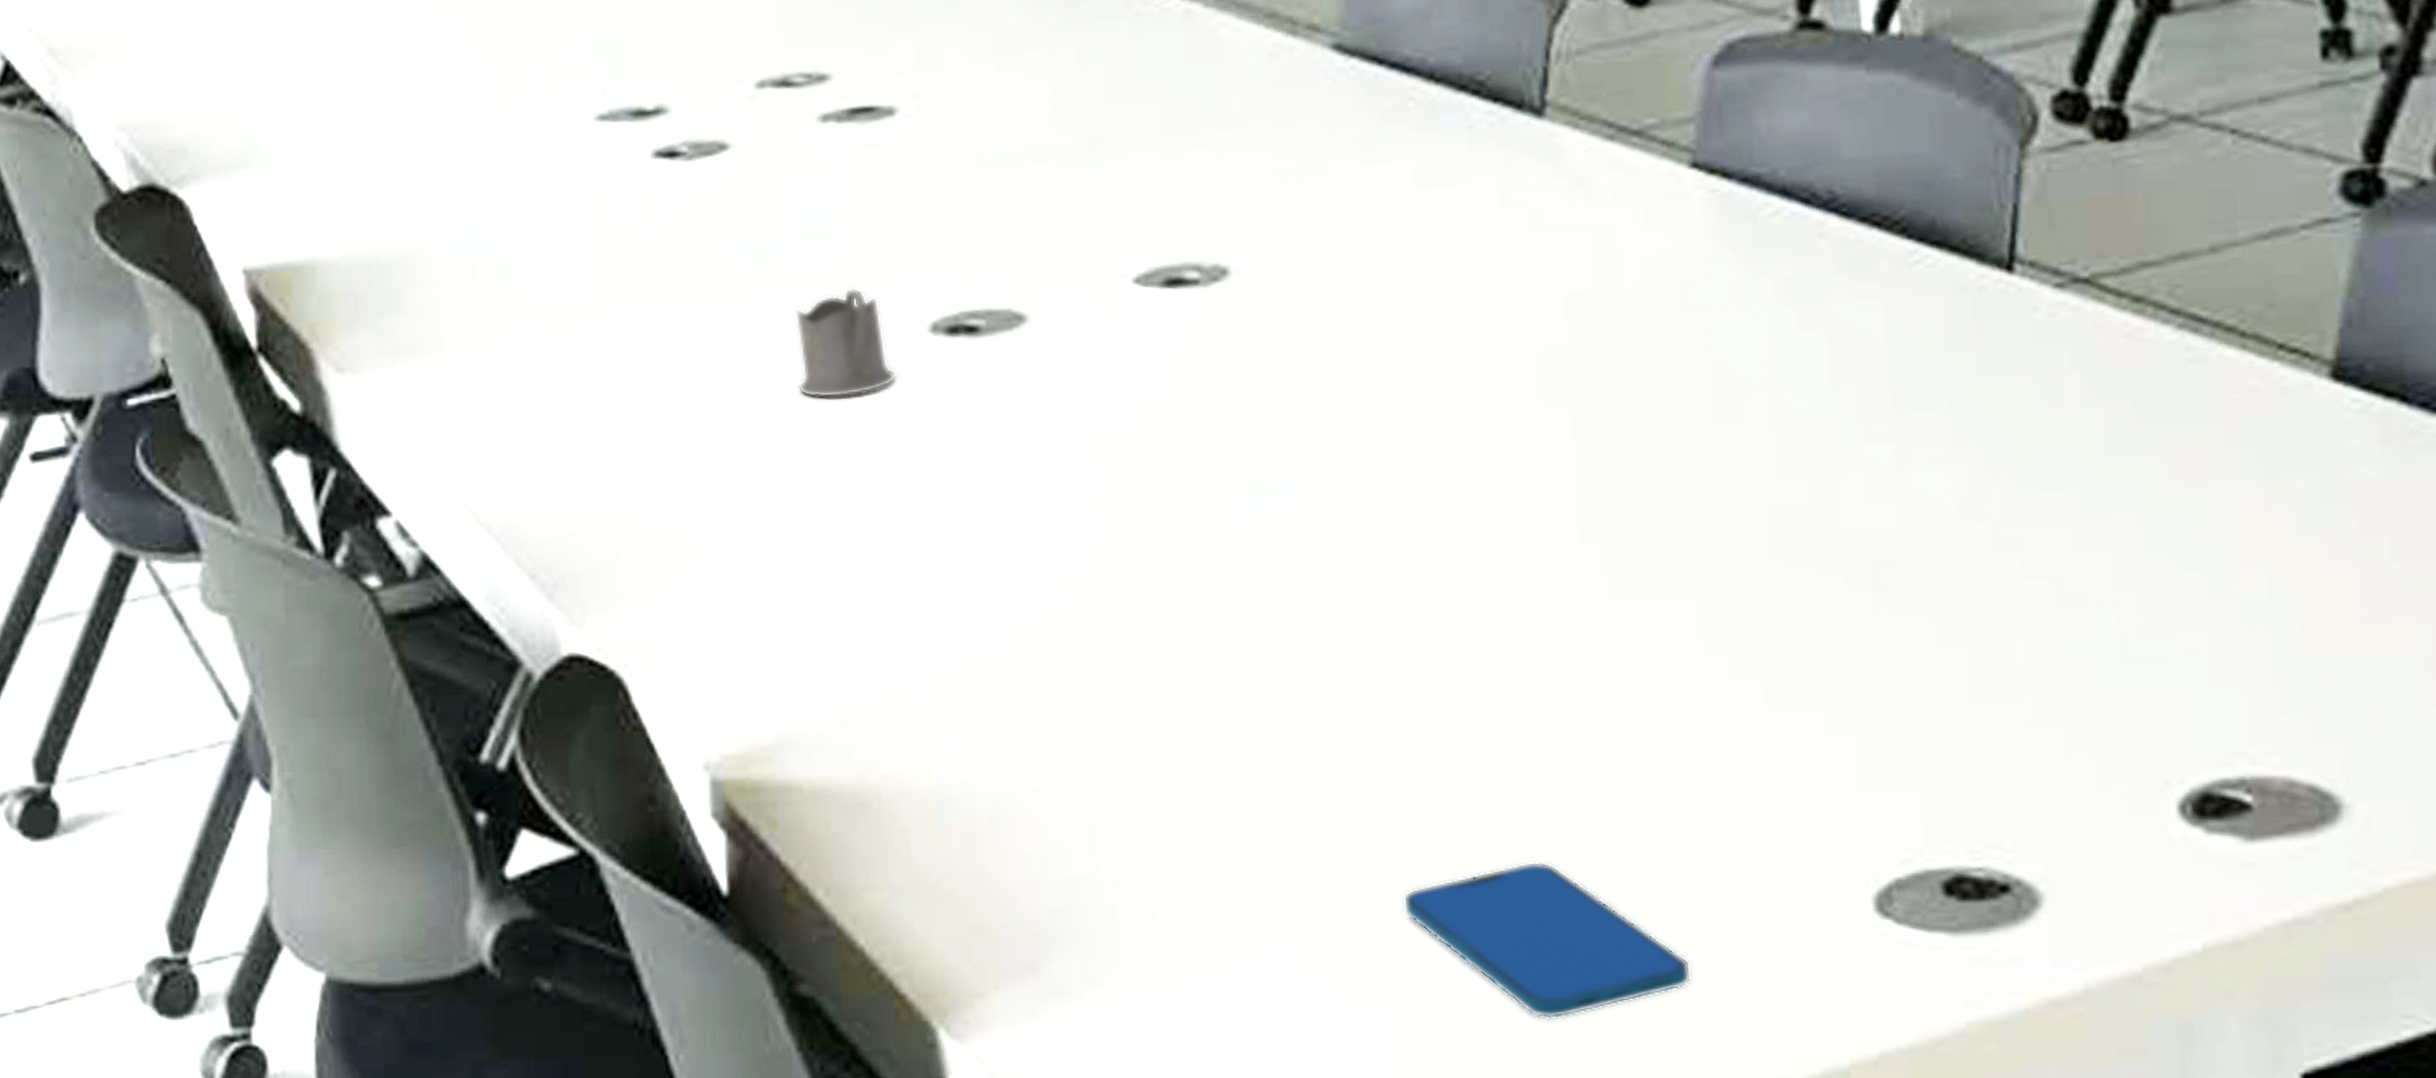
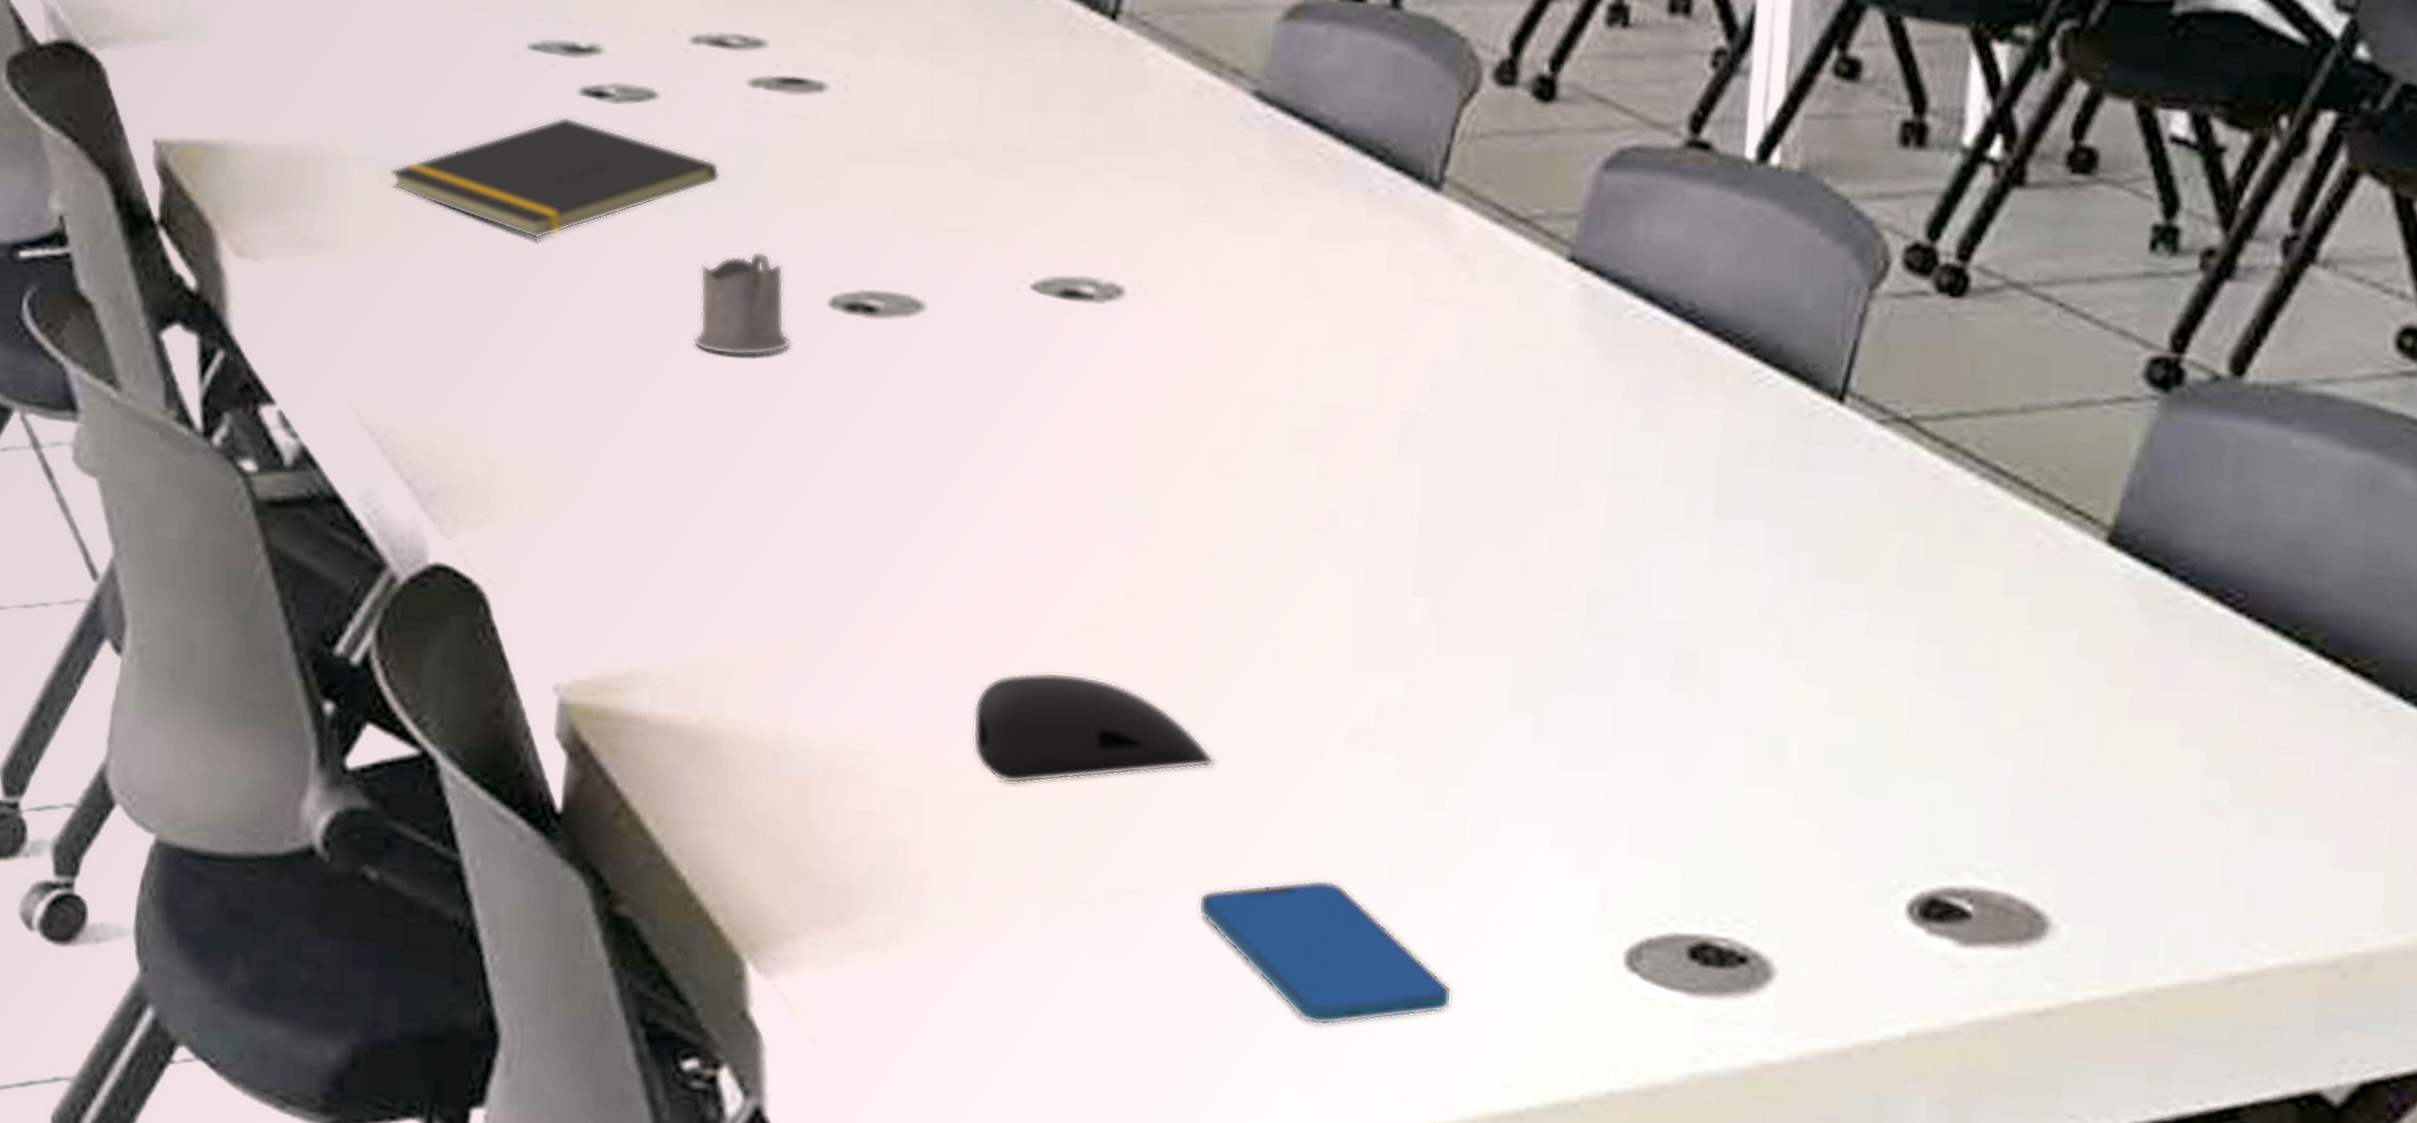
notepad: none [475,182,803,311] -> present [390,116,721,240]
computer mouse: none [1137,677,1398,803] -> present [973,672,1215,784]

